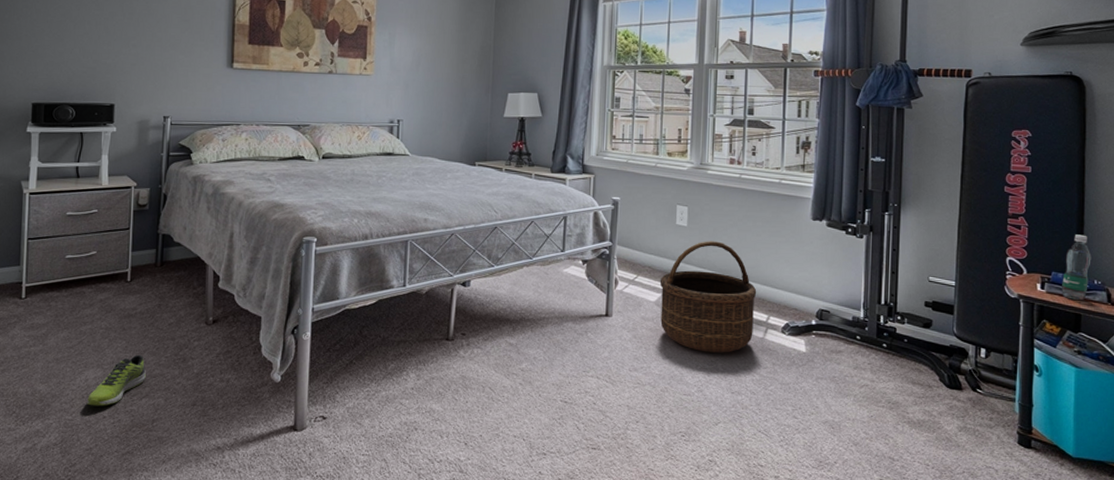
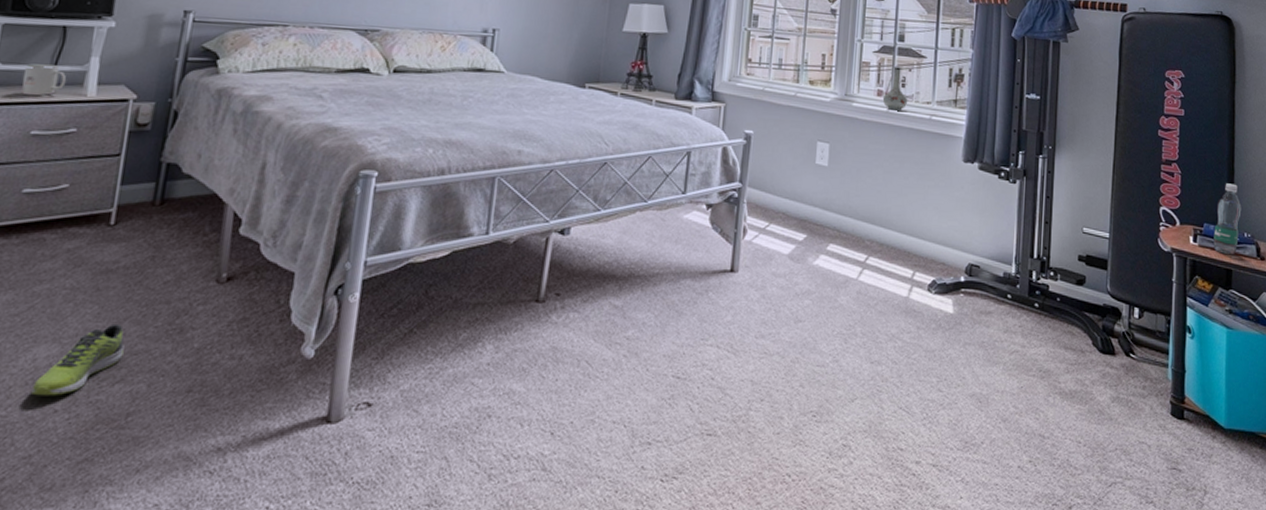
mug: none [56,161,87,186] -> present [21,63,67,96]
basket: present [659,241,757,353] -> none [793,183,902,315]
vase: none [735,137,759,177] -> present [882,67,908,112]

